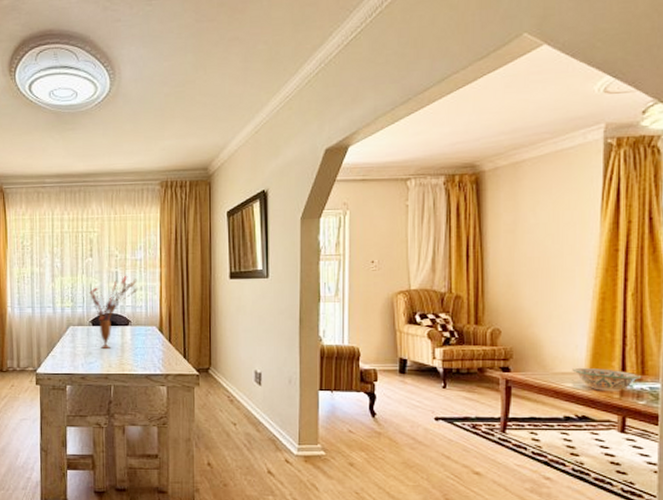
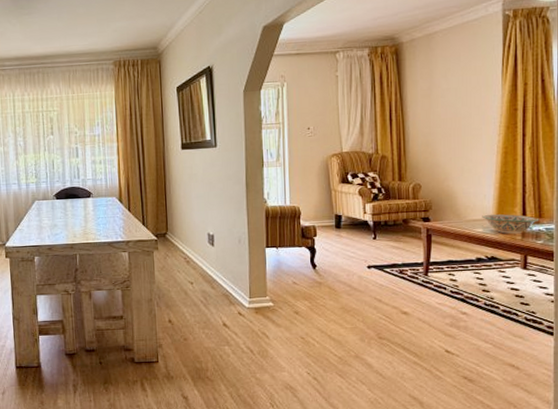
bouquet: present [89,275,137,348] -> none [52,150,97,220]

